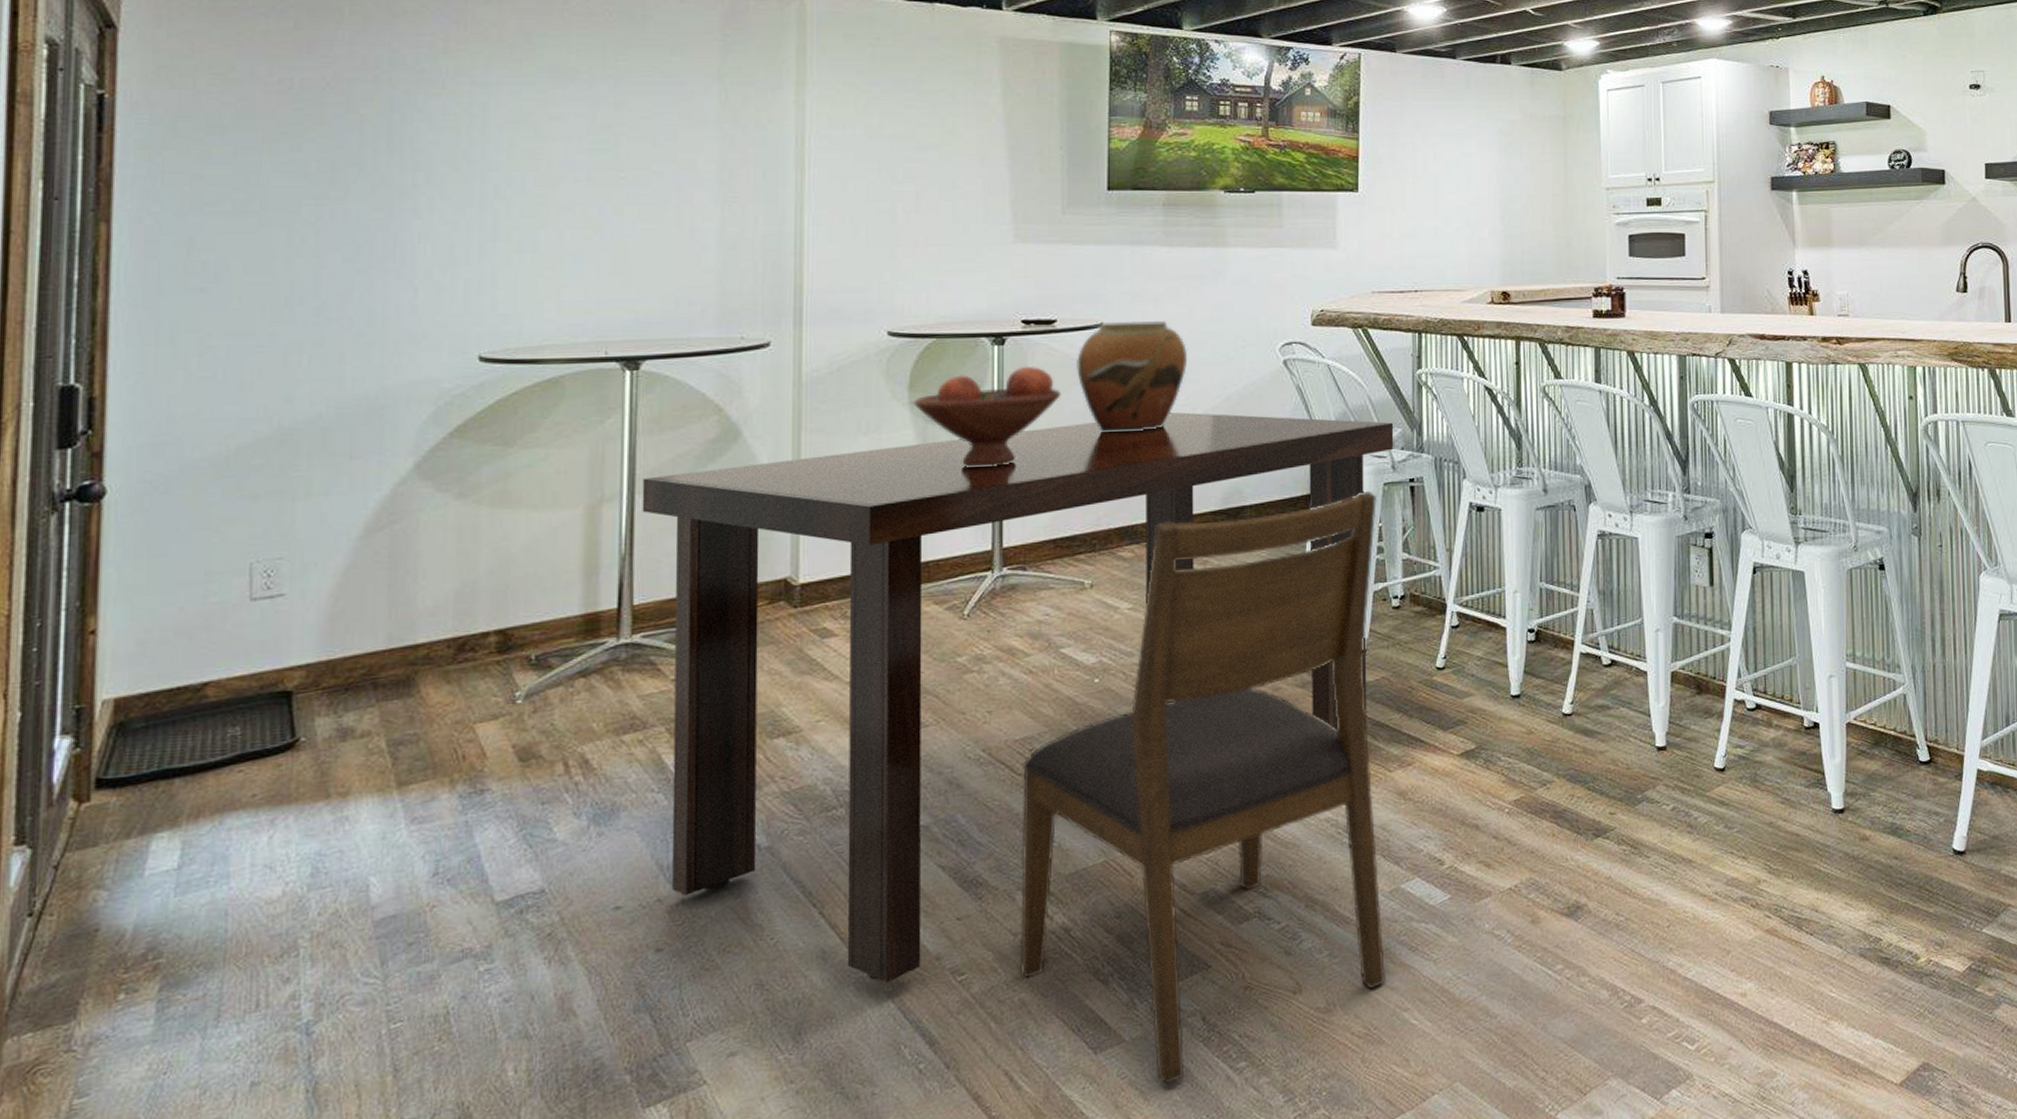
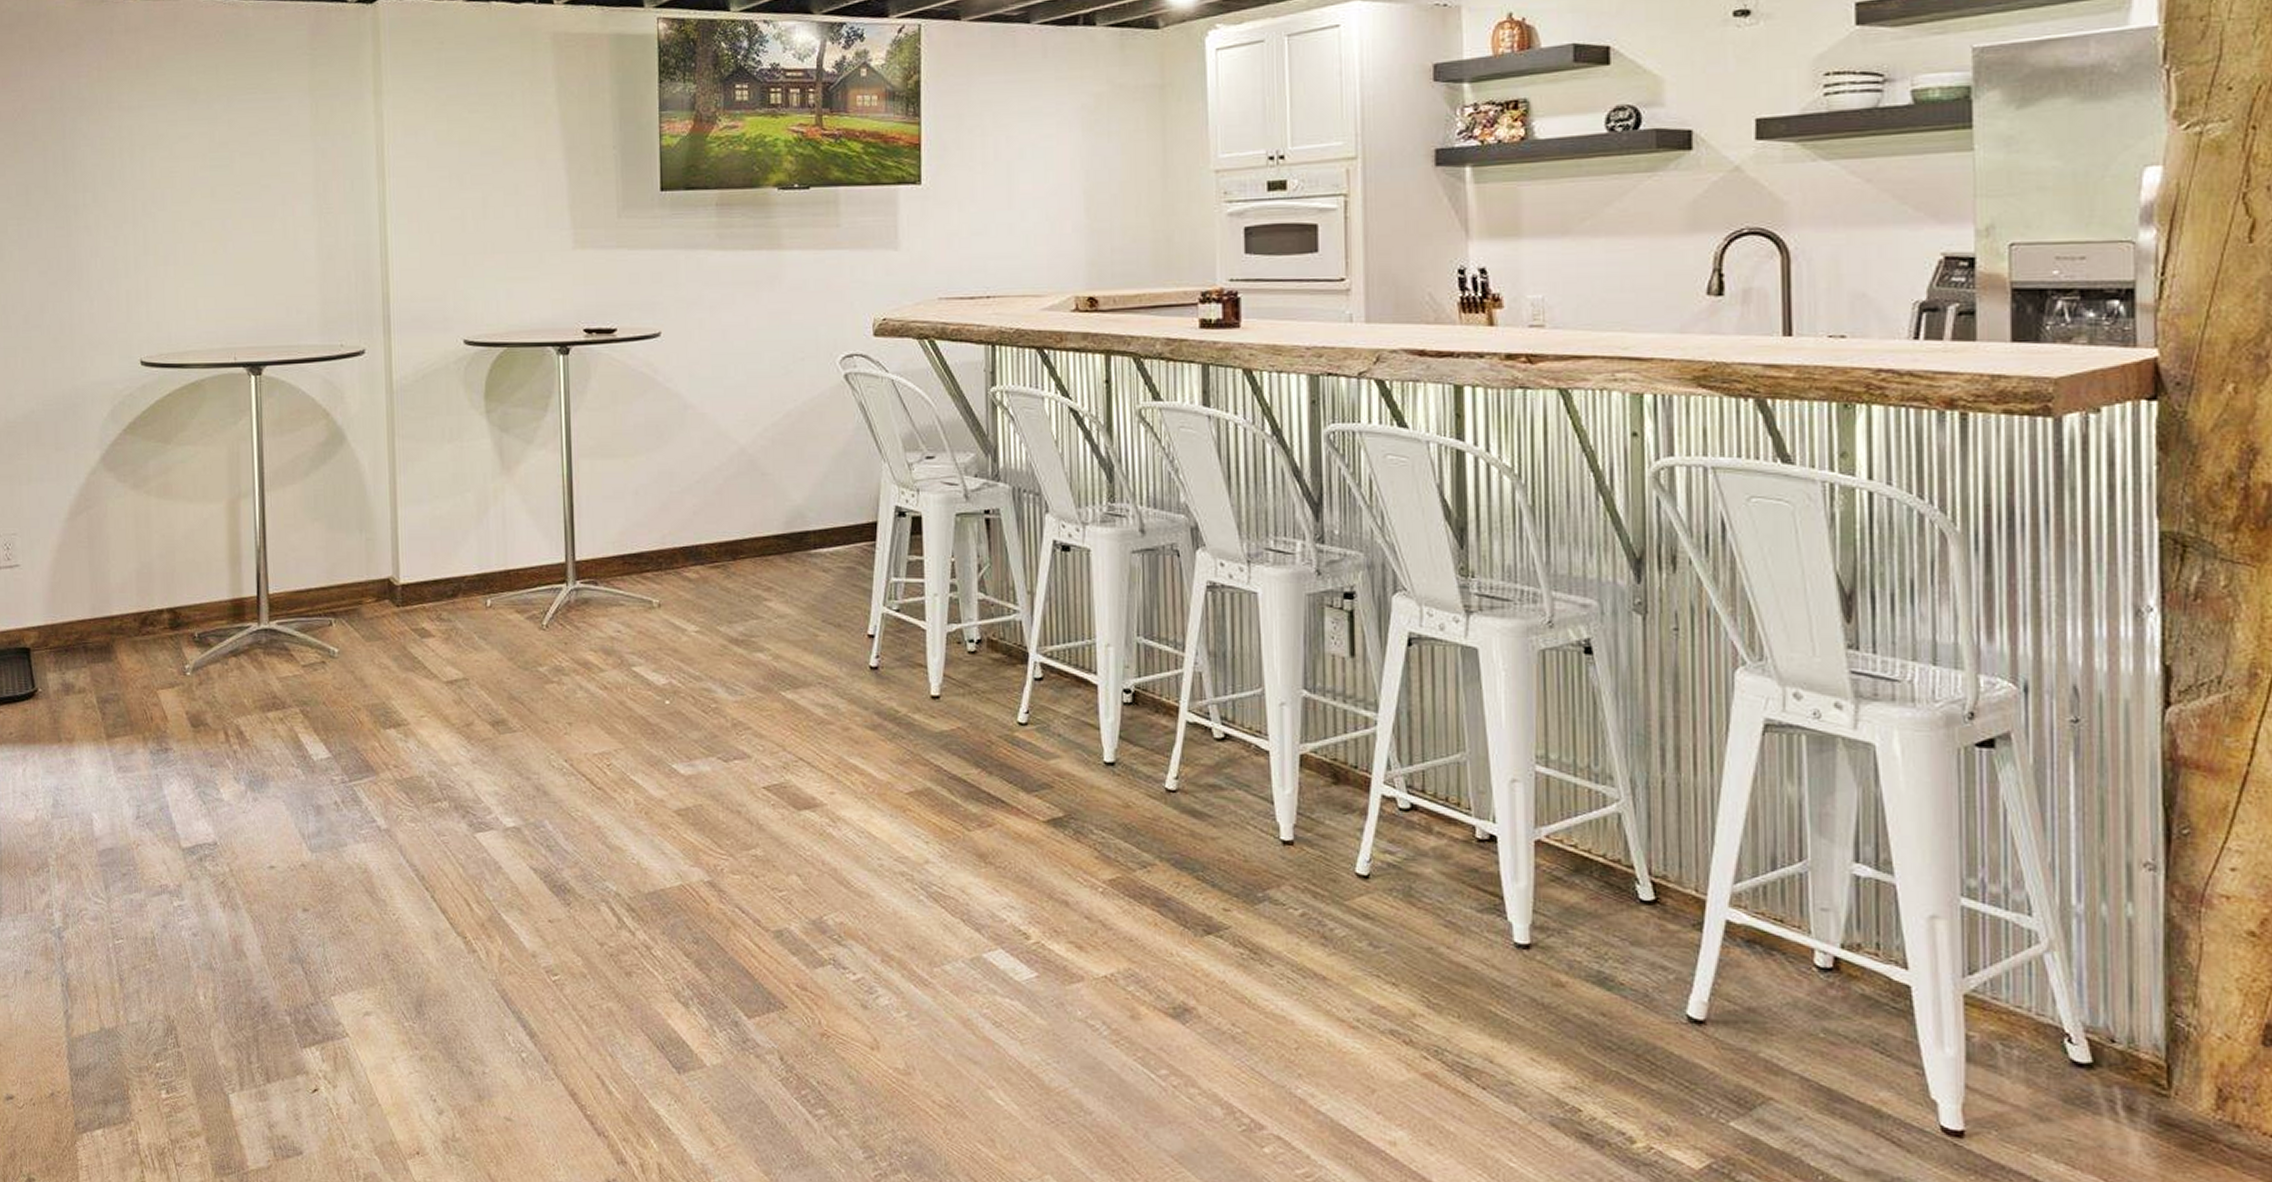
dining table: present [642,412,1394,984] -> none [269,428,967,972]
fruit bowl: present [913,365,1062,467] -> none [489,376,624,478]
chair: present [1020,491,1386,1085] -> none [600,522,969,1117]
vase: present [1077,321,1187,433] -> none [637,331,745,448]

